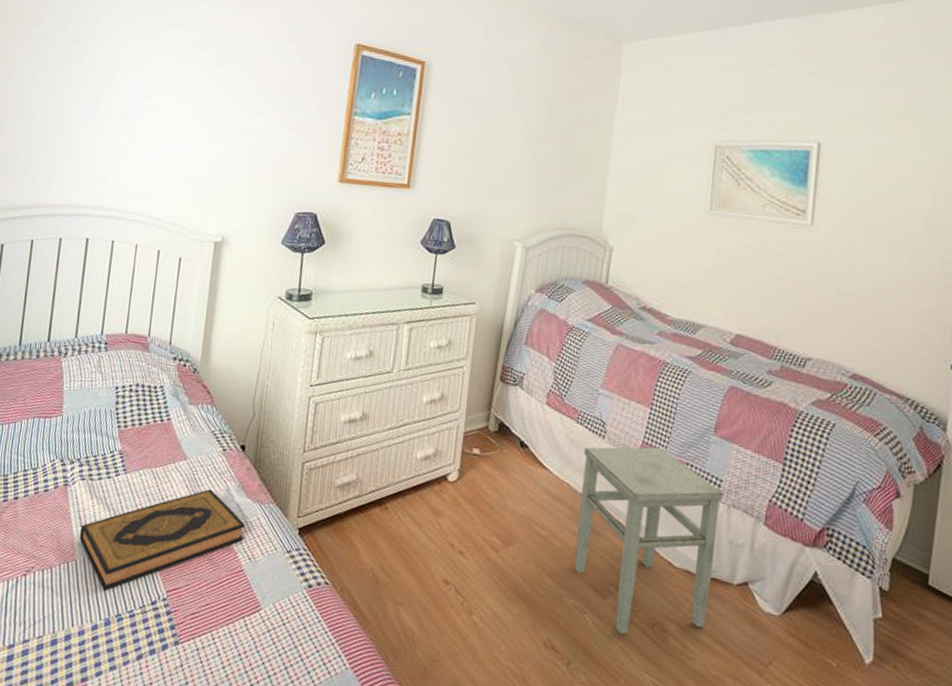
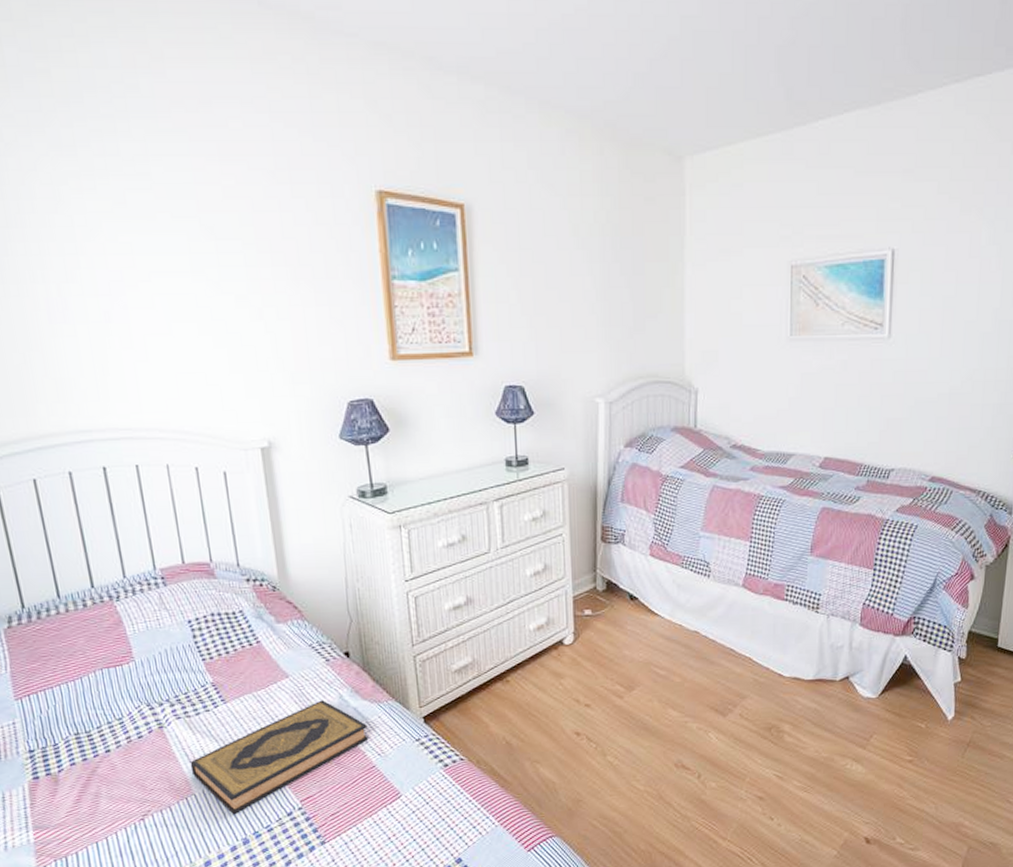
stool: present [574,447,724,634] -> none [692,575,823,742]

